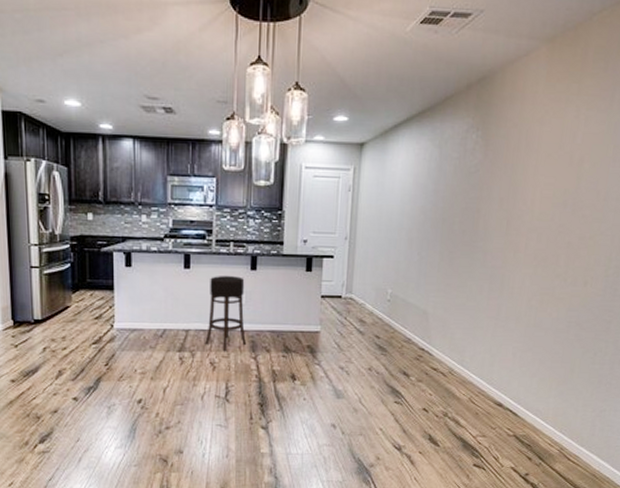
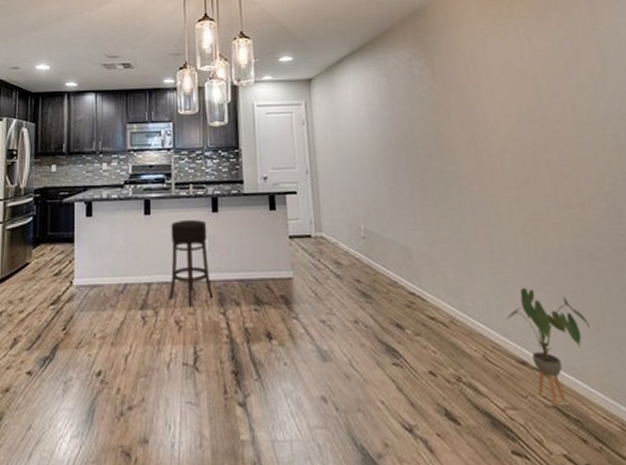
house plant: none [495,349,560,435] -> present [506,288,590,406]

